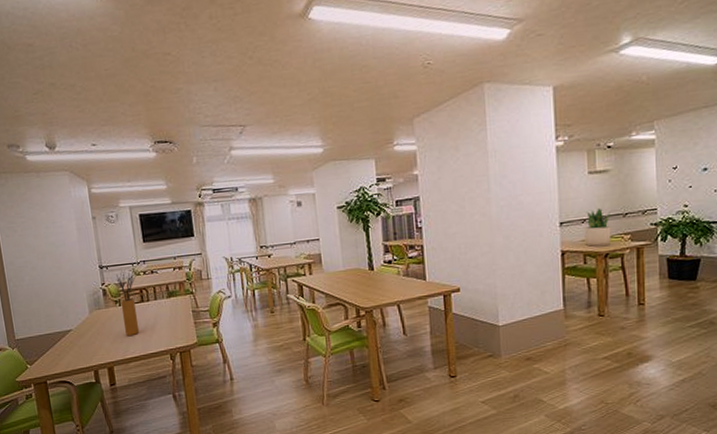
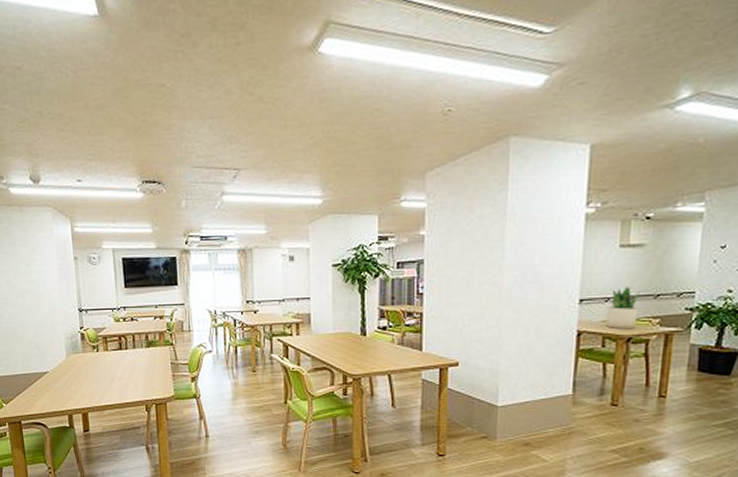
vase: present [116,267,140,337] -> none [95,312,117,384]

